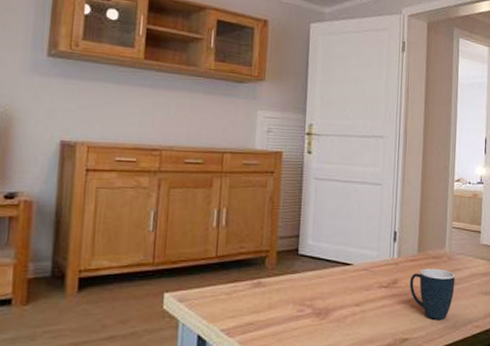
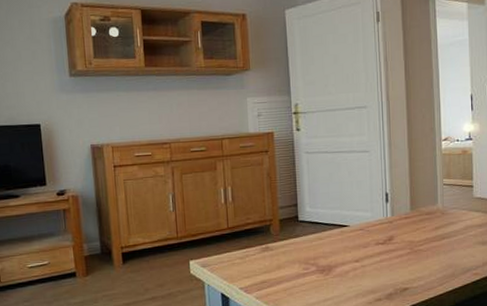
mug: present [409,268,456,320] -> none [405,223,451,270]

